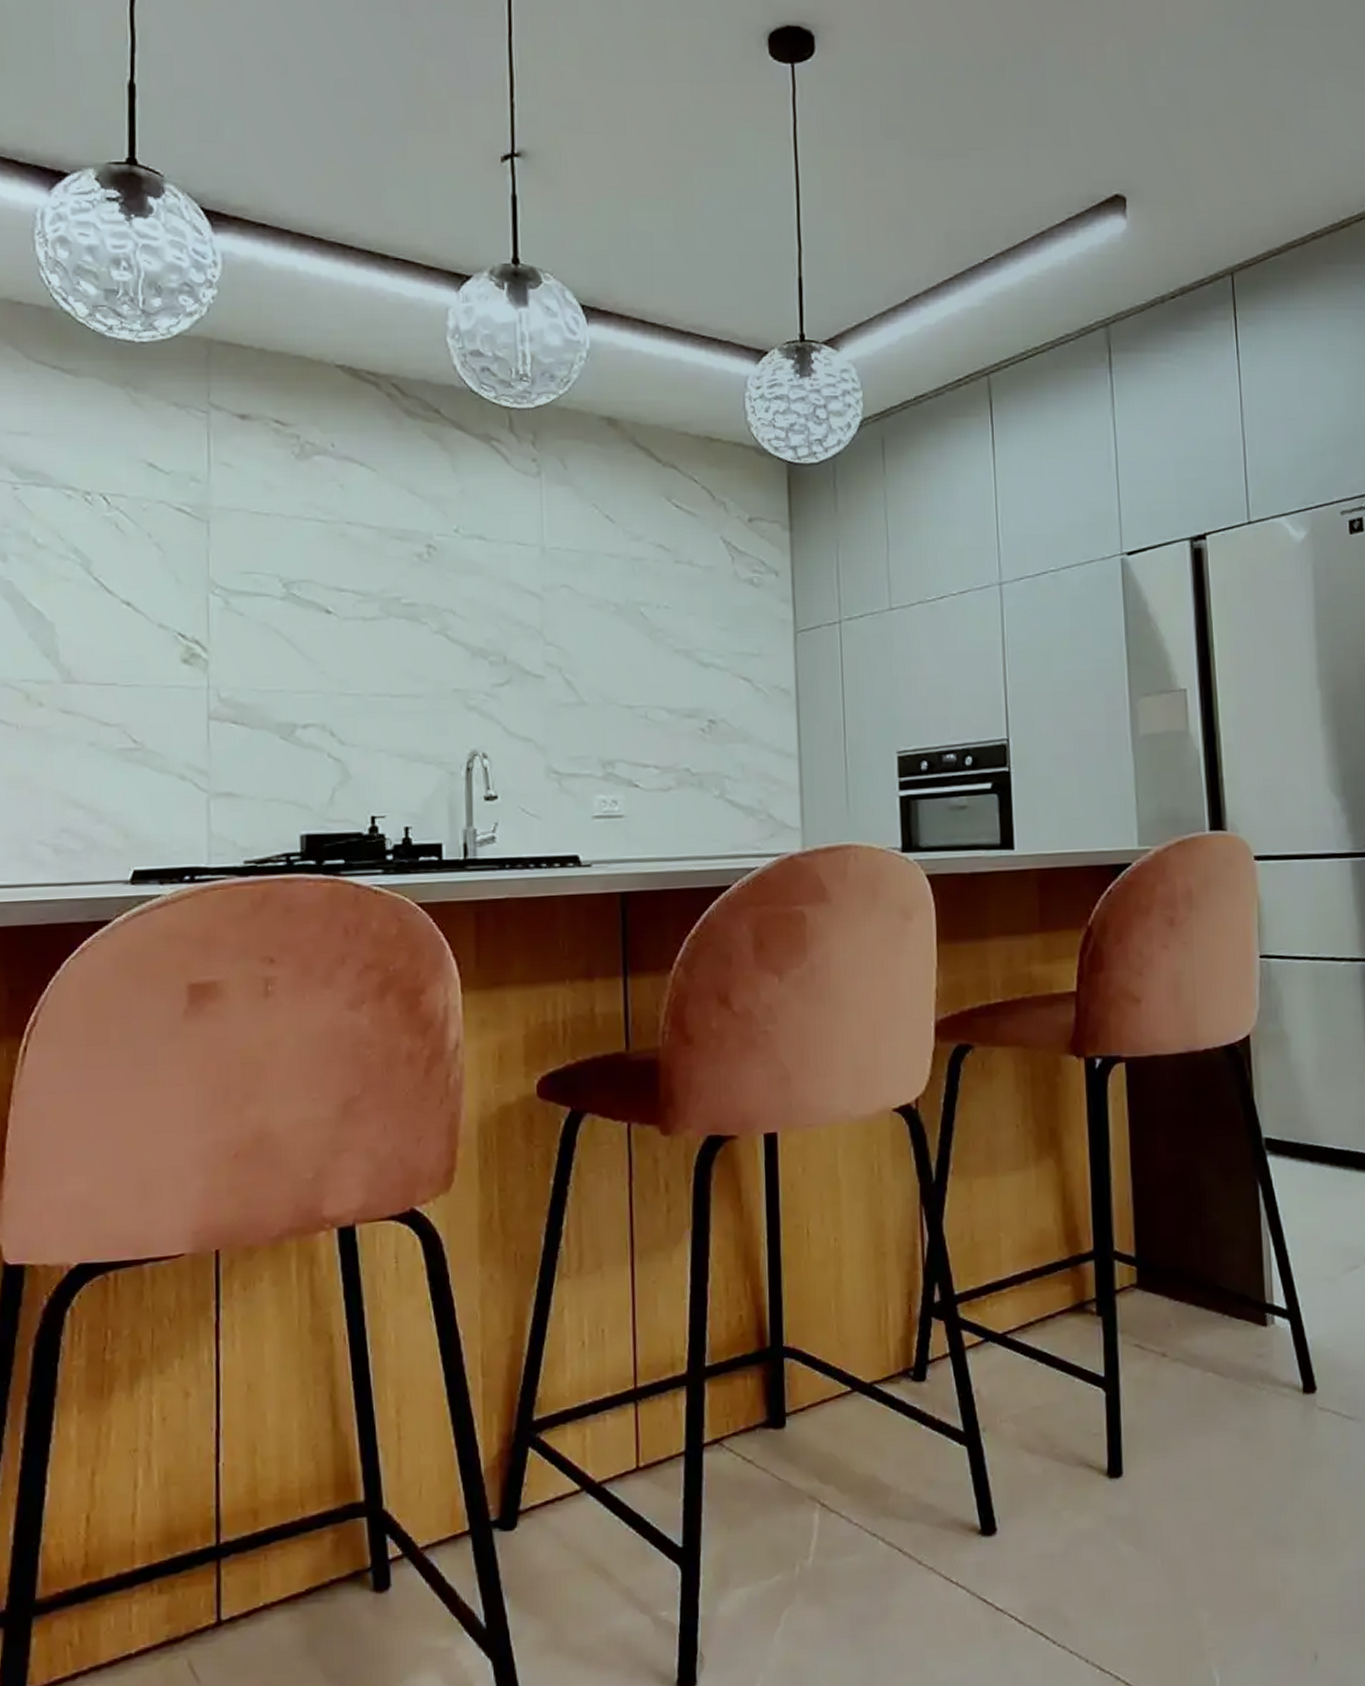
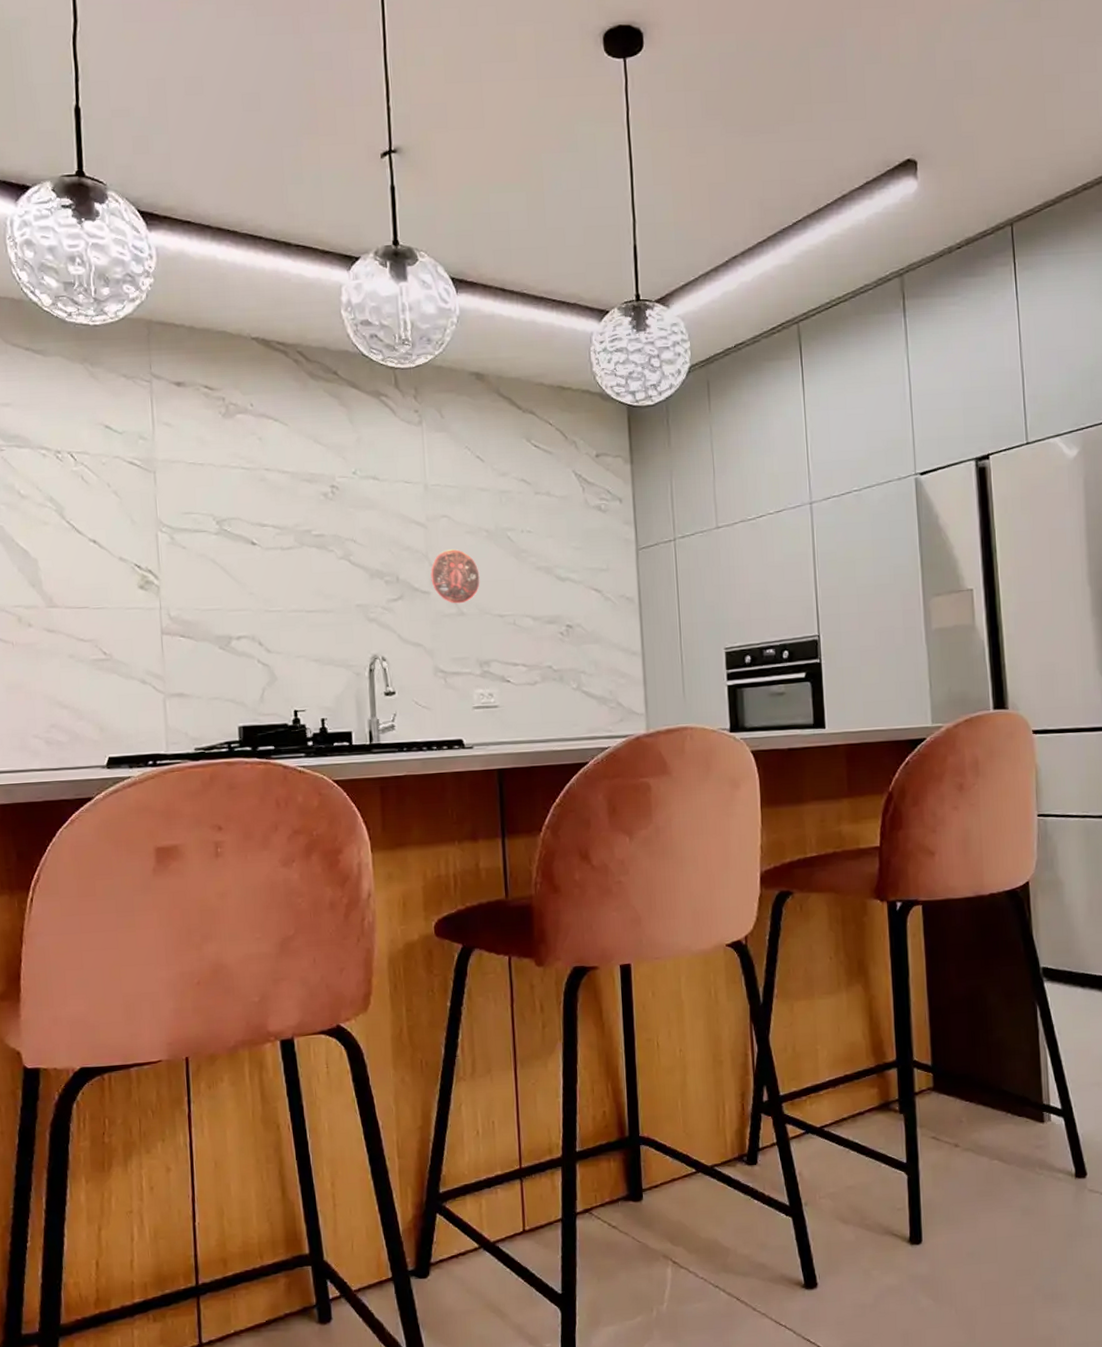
decorative plate: none [545,624,606,691] -> present [430,548,480,604]

